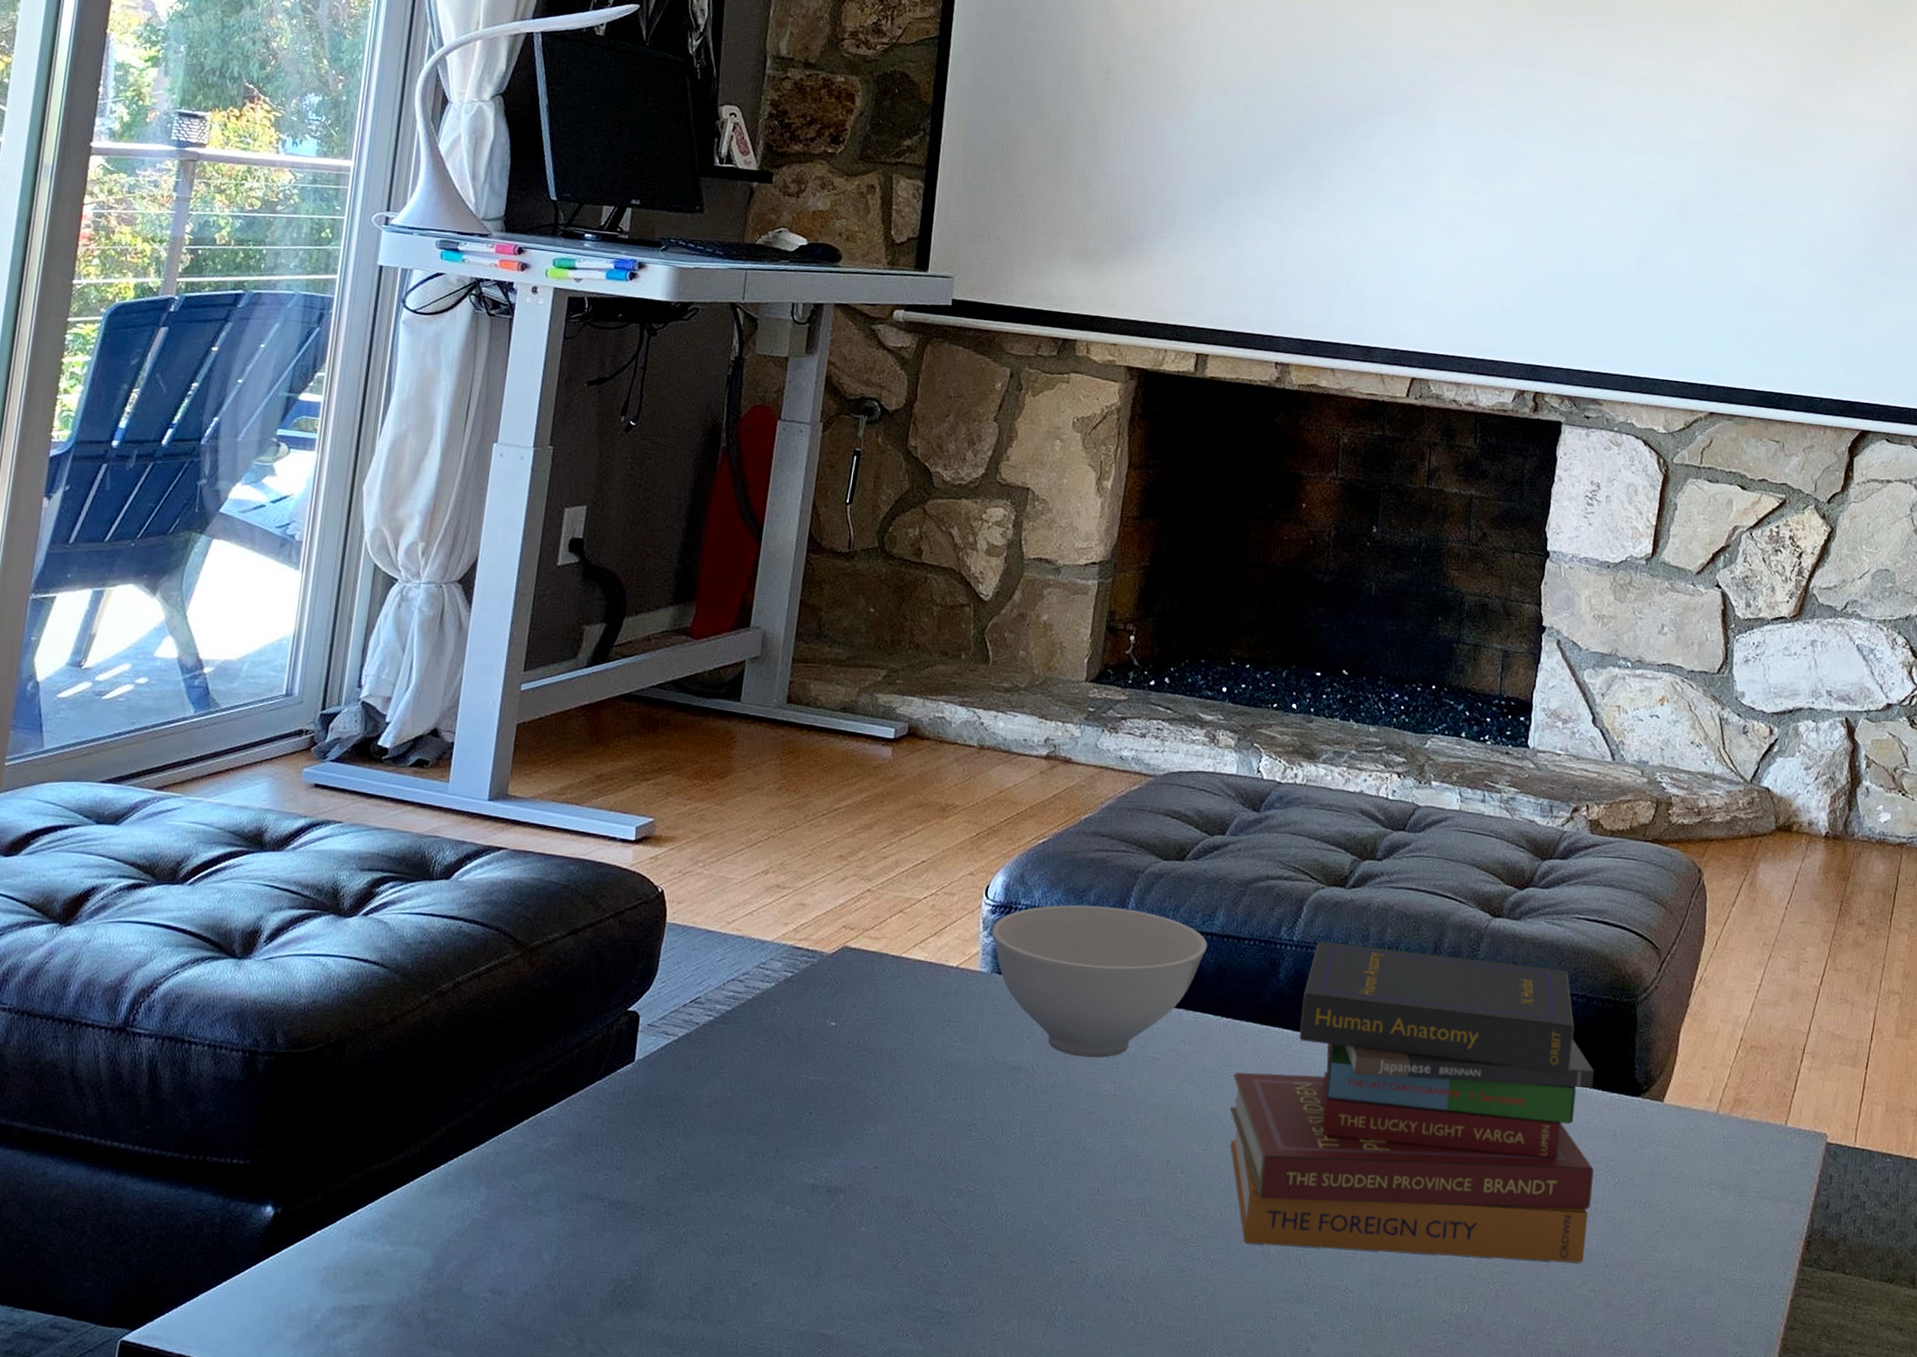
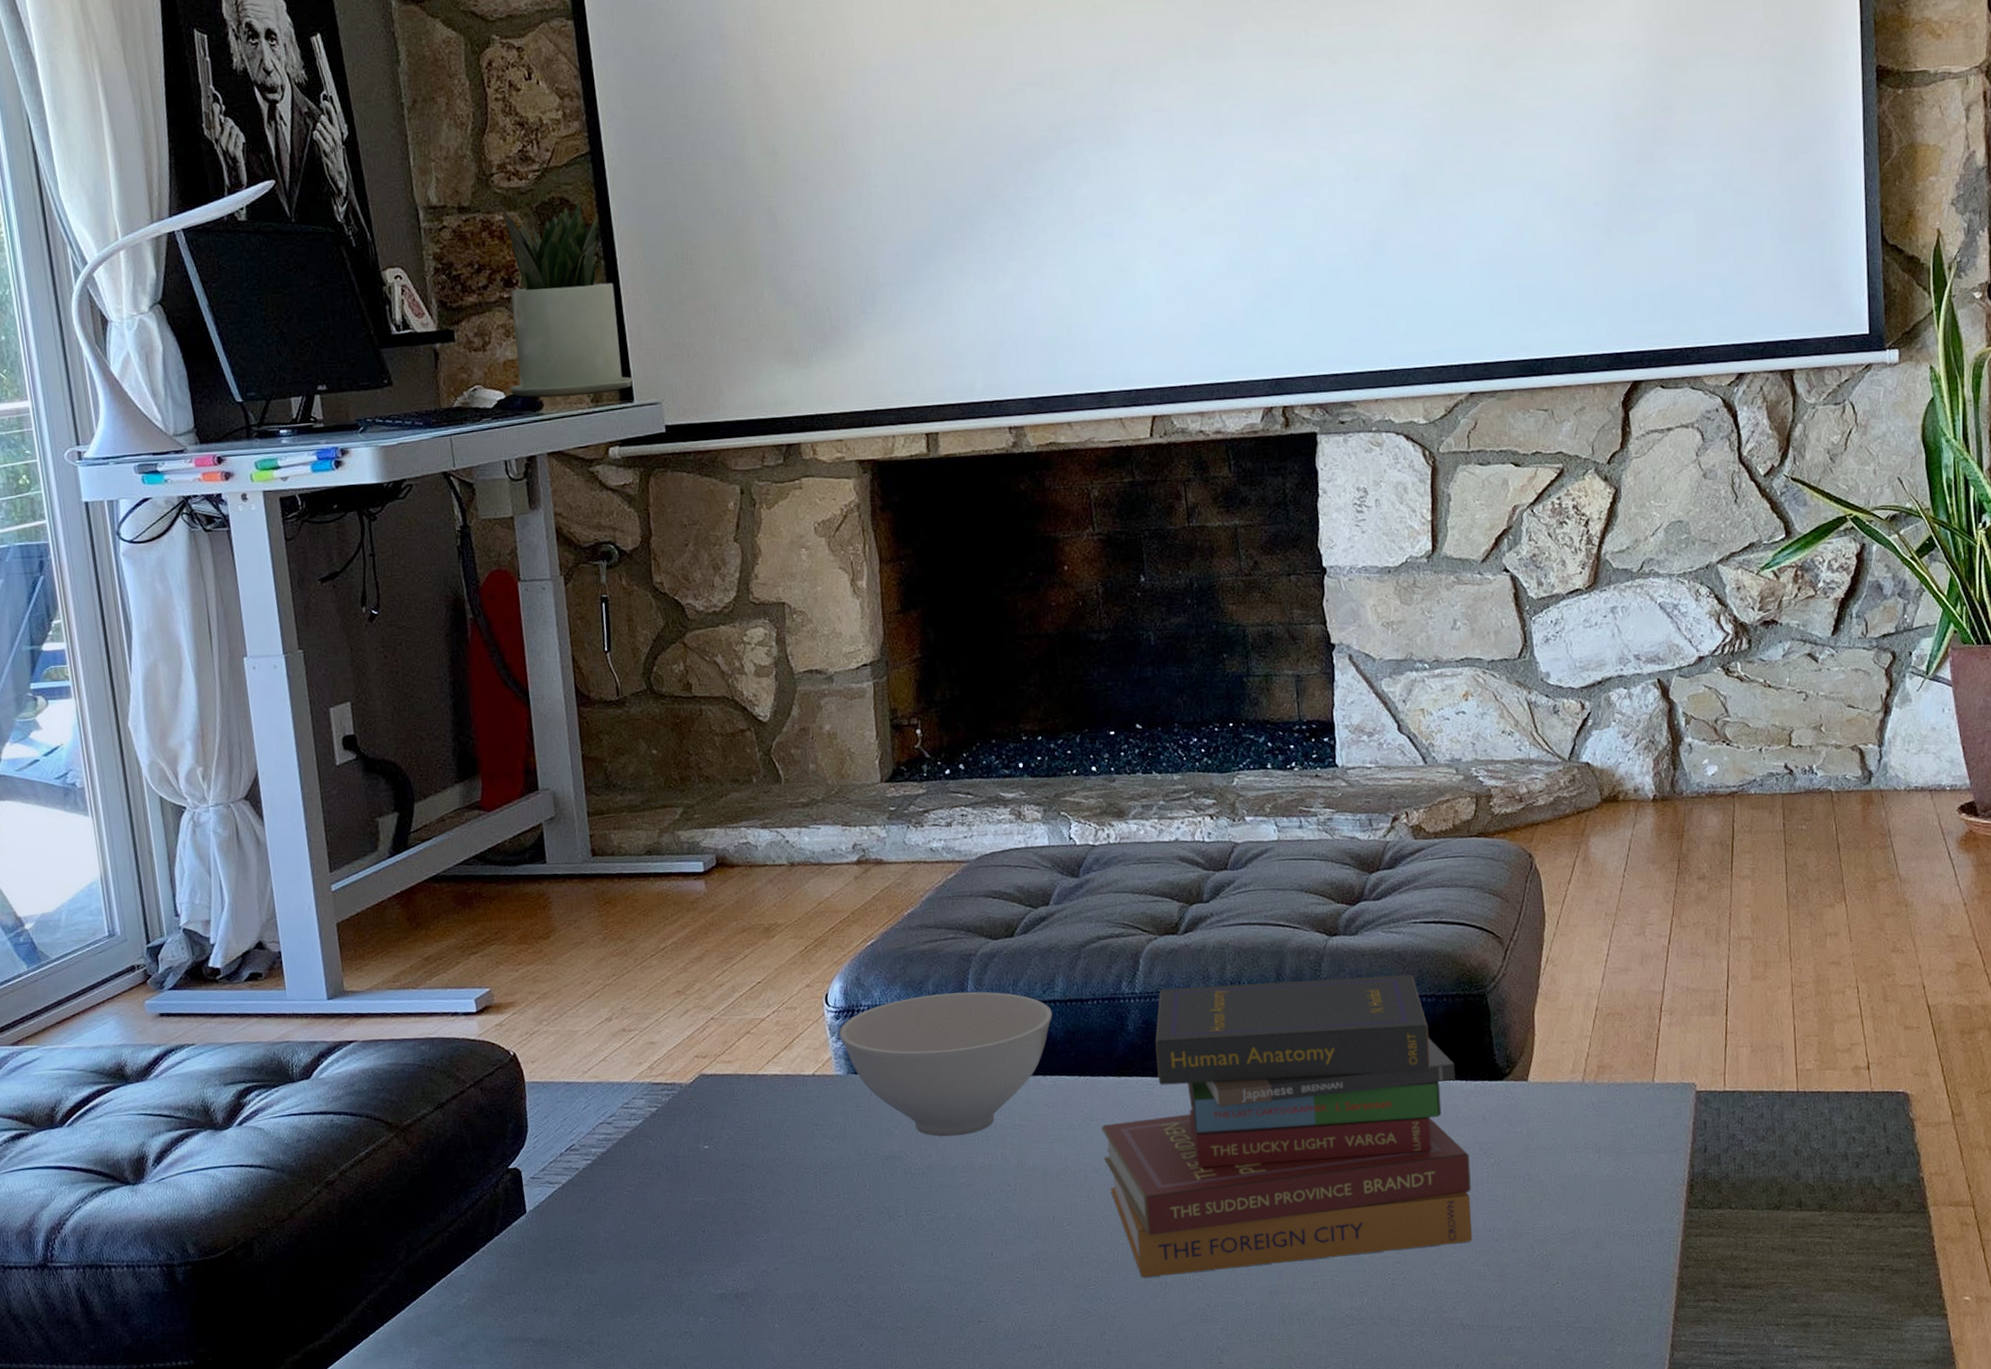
planter: none [812,72,934,259] -> present [501,202,634,399]

